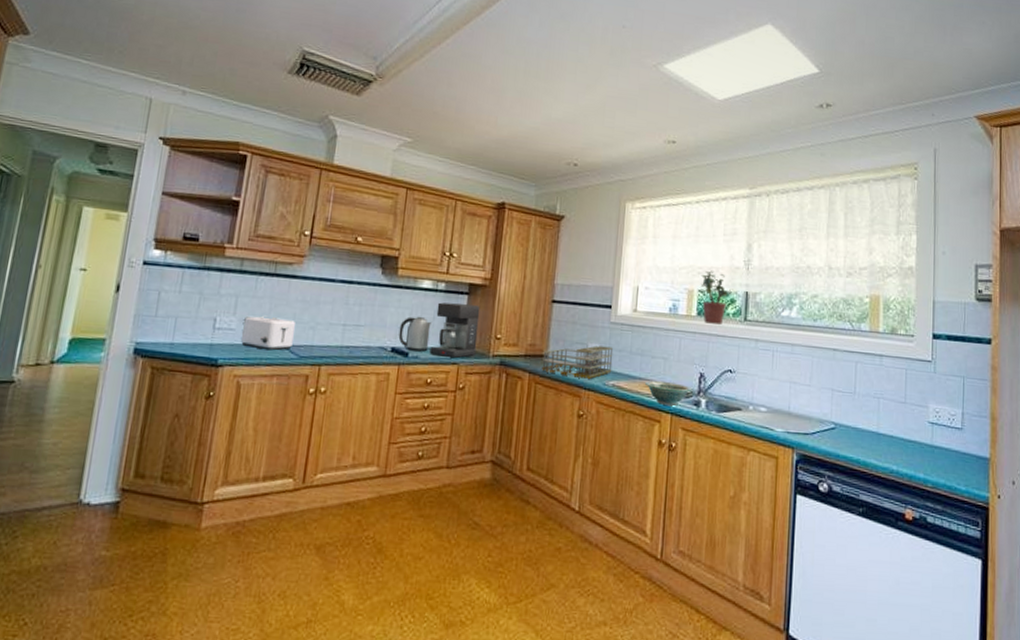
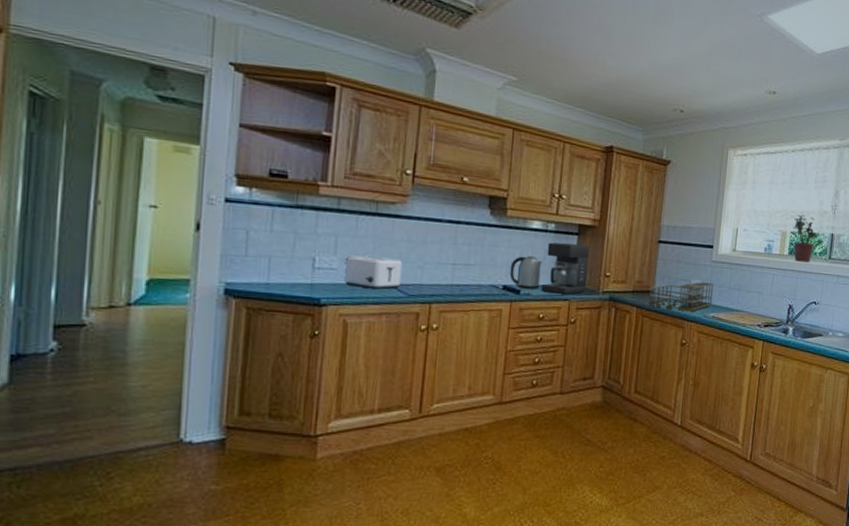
bowl: present [645,381,691,406] -> none [741,312,781,333]

